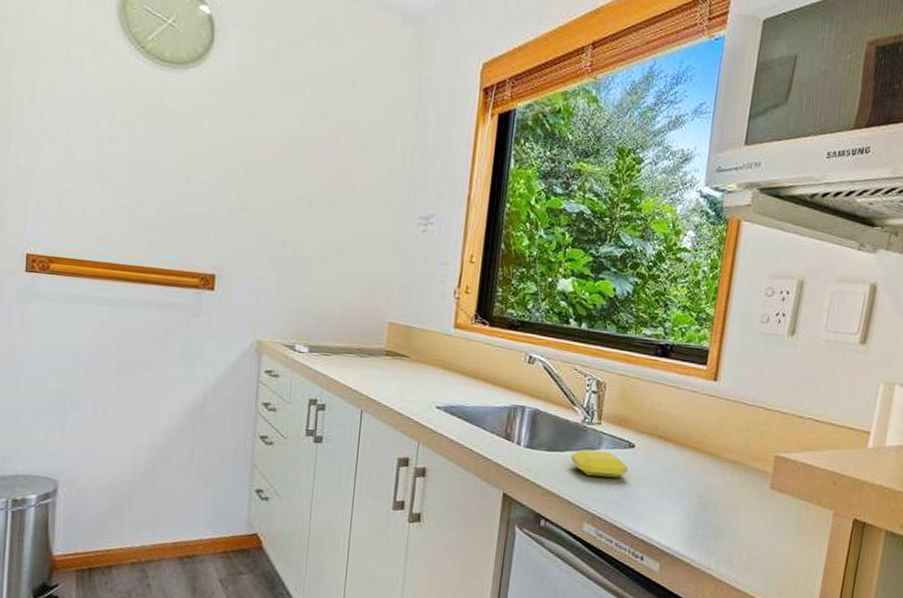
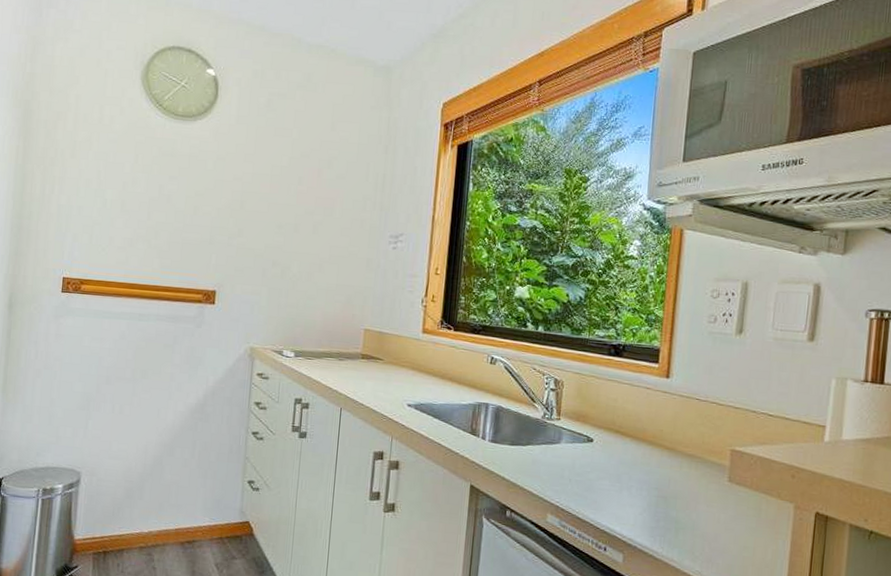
soap bar: present [570,449,629,478] -> none [532,443,588,471]

